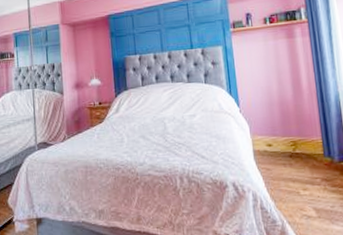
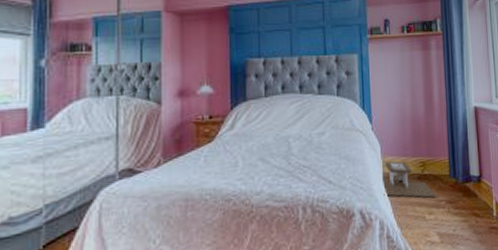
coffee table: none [252,140,311,175] -> present [382,161,437,198]

